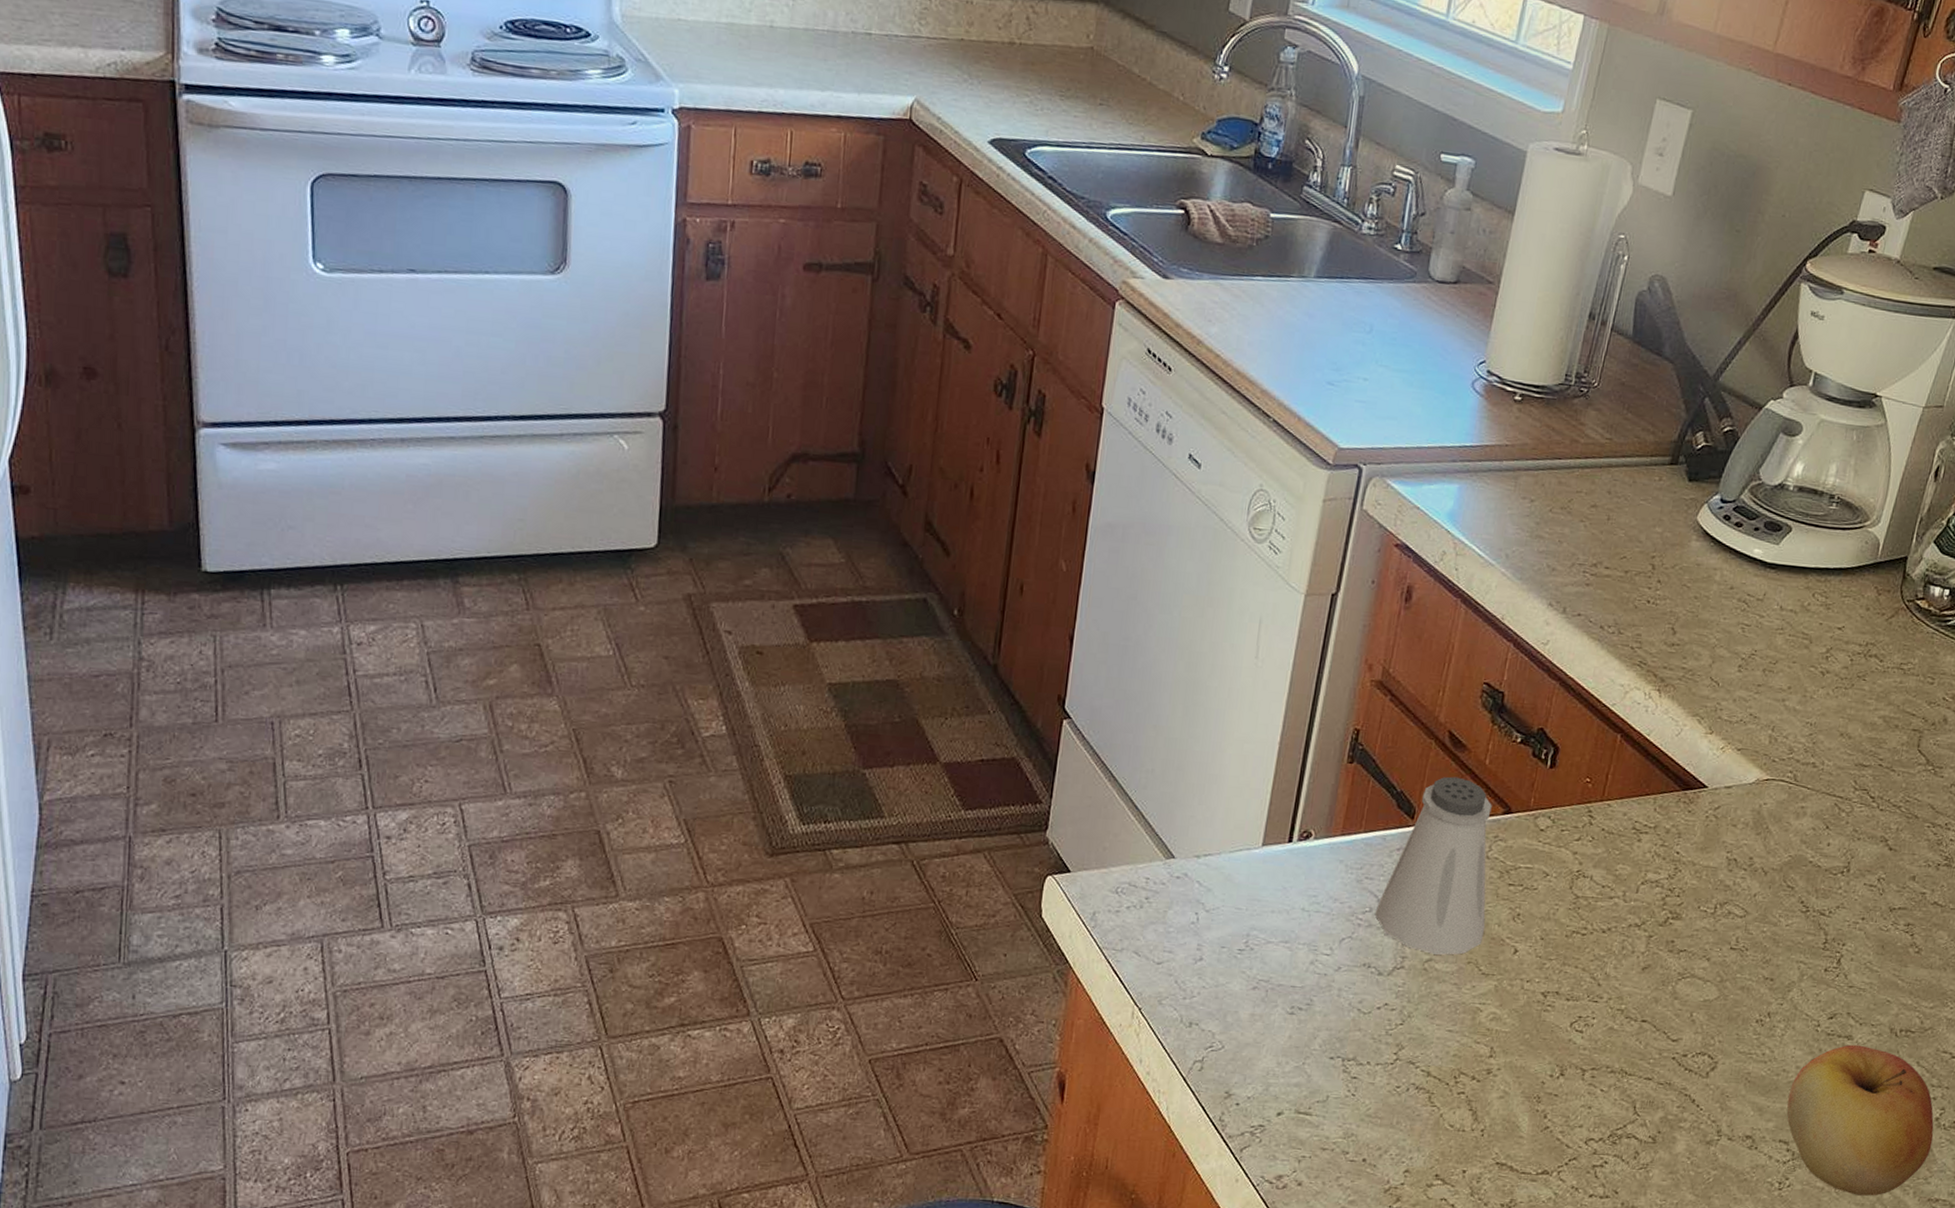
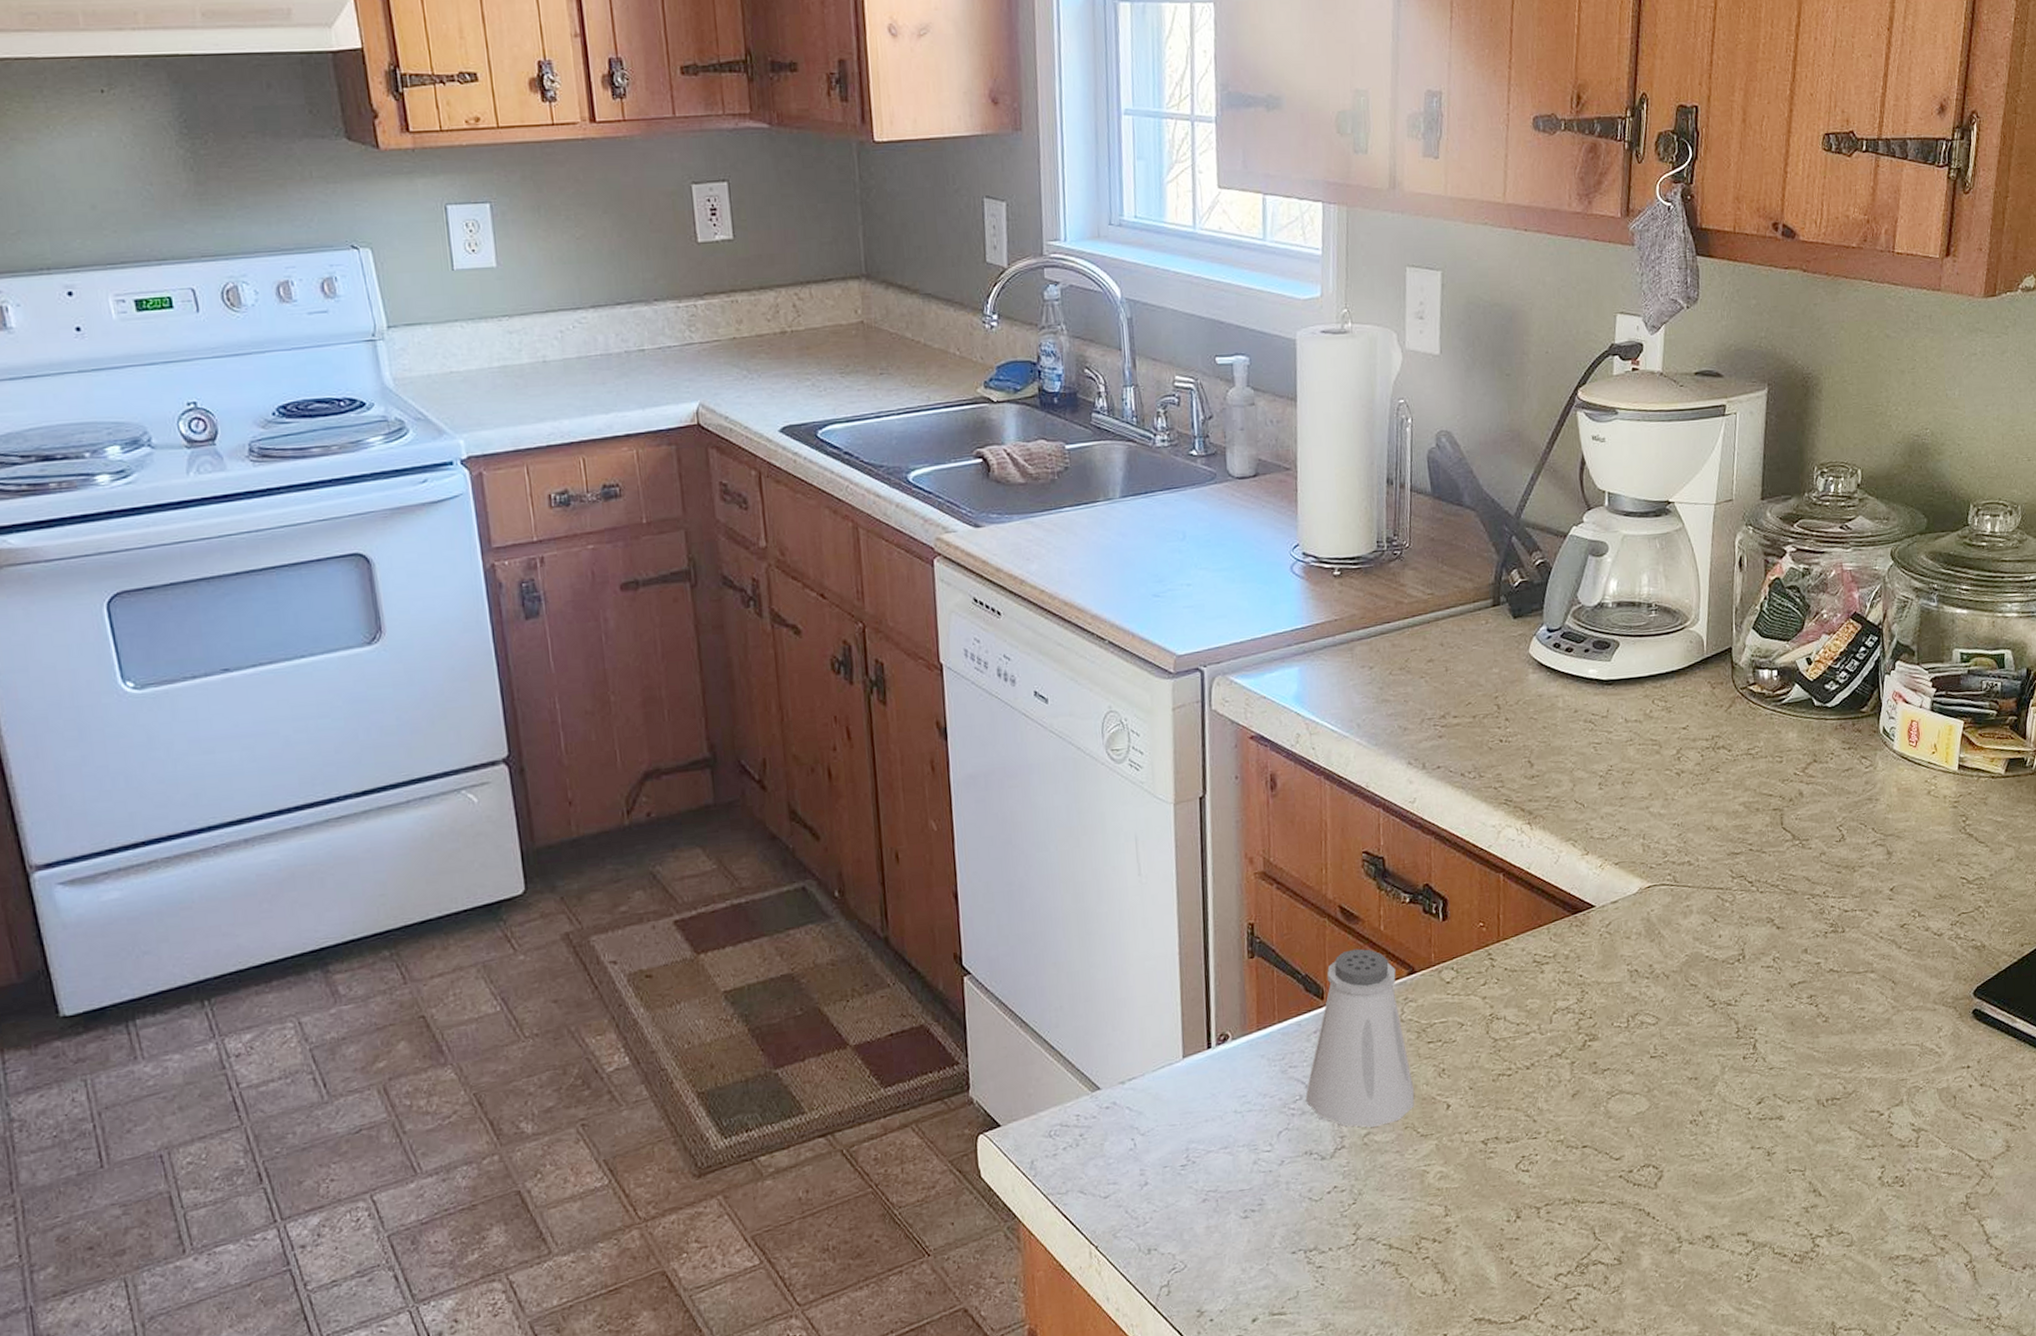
apple: present [1786,1044,1934,1196] -> none [1736,1122,1881,1270]

